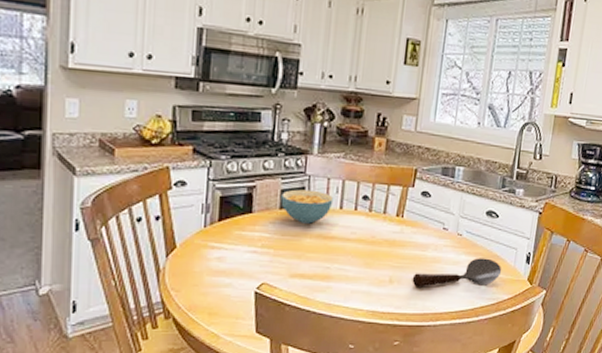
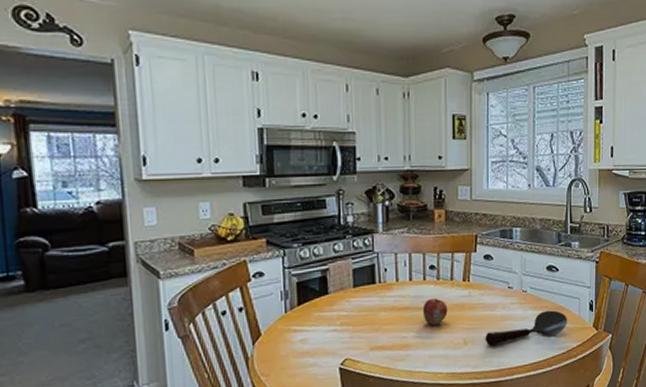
cereal bowl: present [281,189,334,224] -> none [353,266,403,299]
fruit: none [349,230,377,259] -> present [422,298,448,325]

